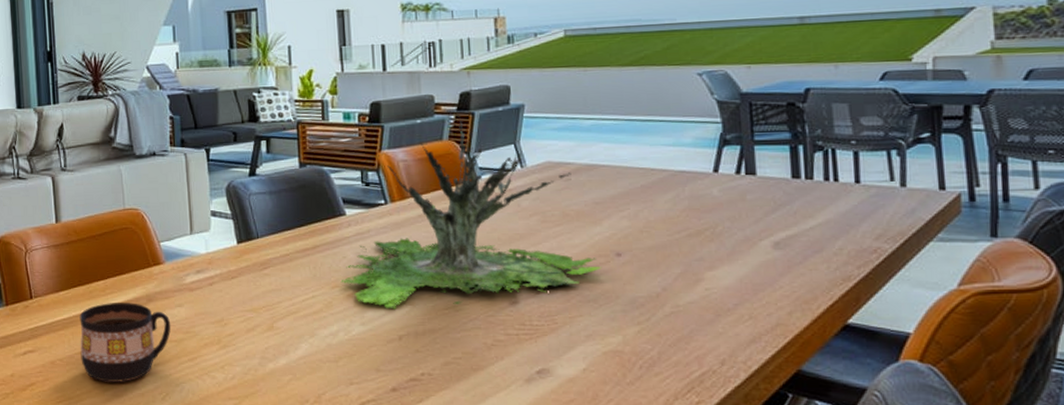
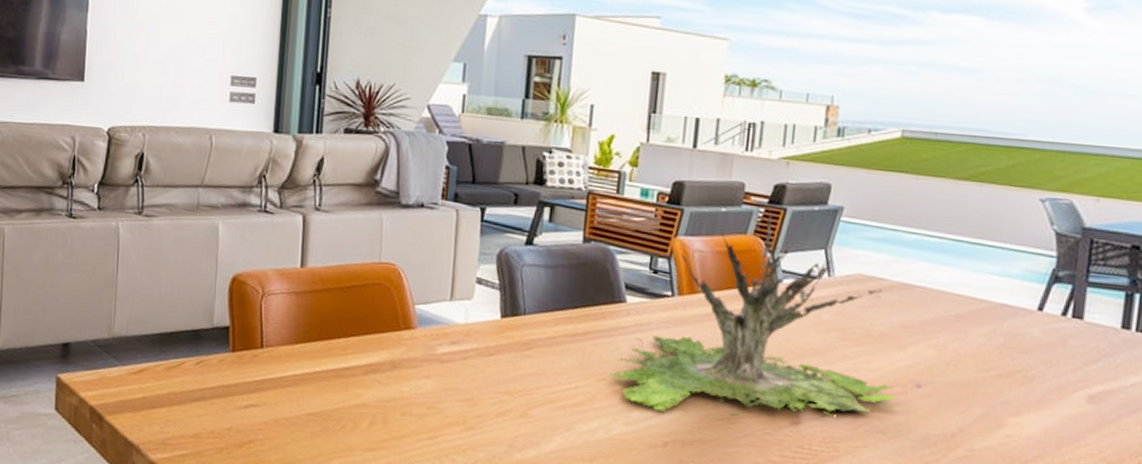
cup: present [79,303,171,382] -> none [308,363,415,453]

